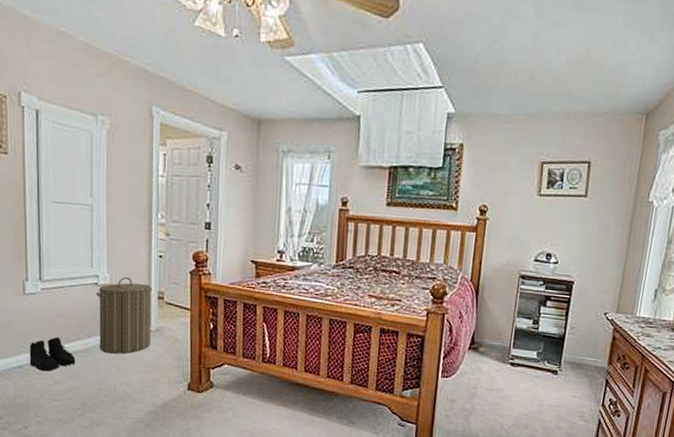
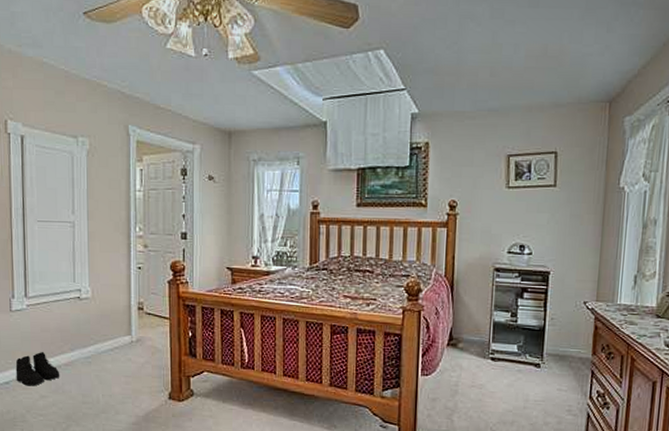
laundry hamper: present [96,276,152,354] -> none [79,289,132,366]

